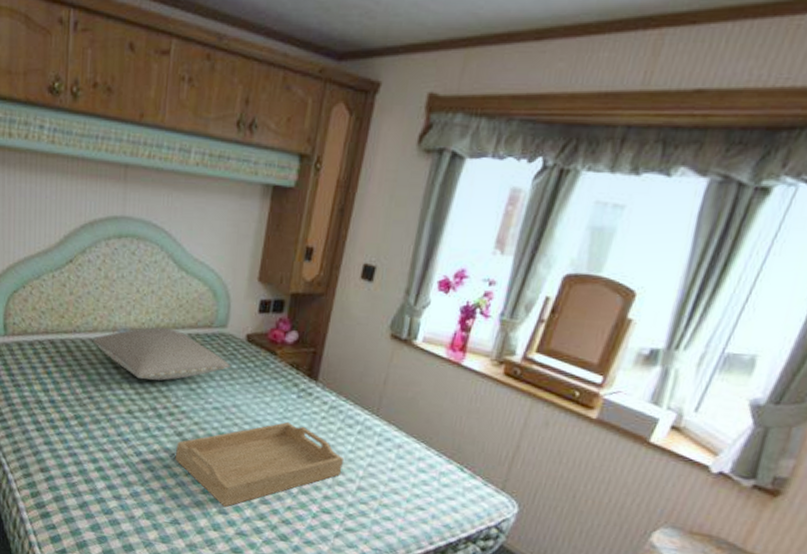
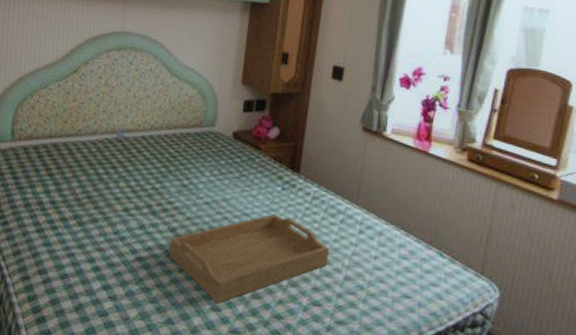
pillow: present [93,327,230,381] -> none [93,128,219,178]

